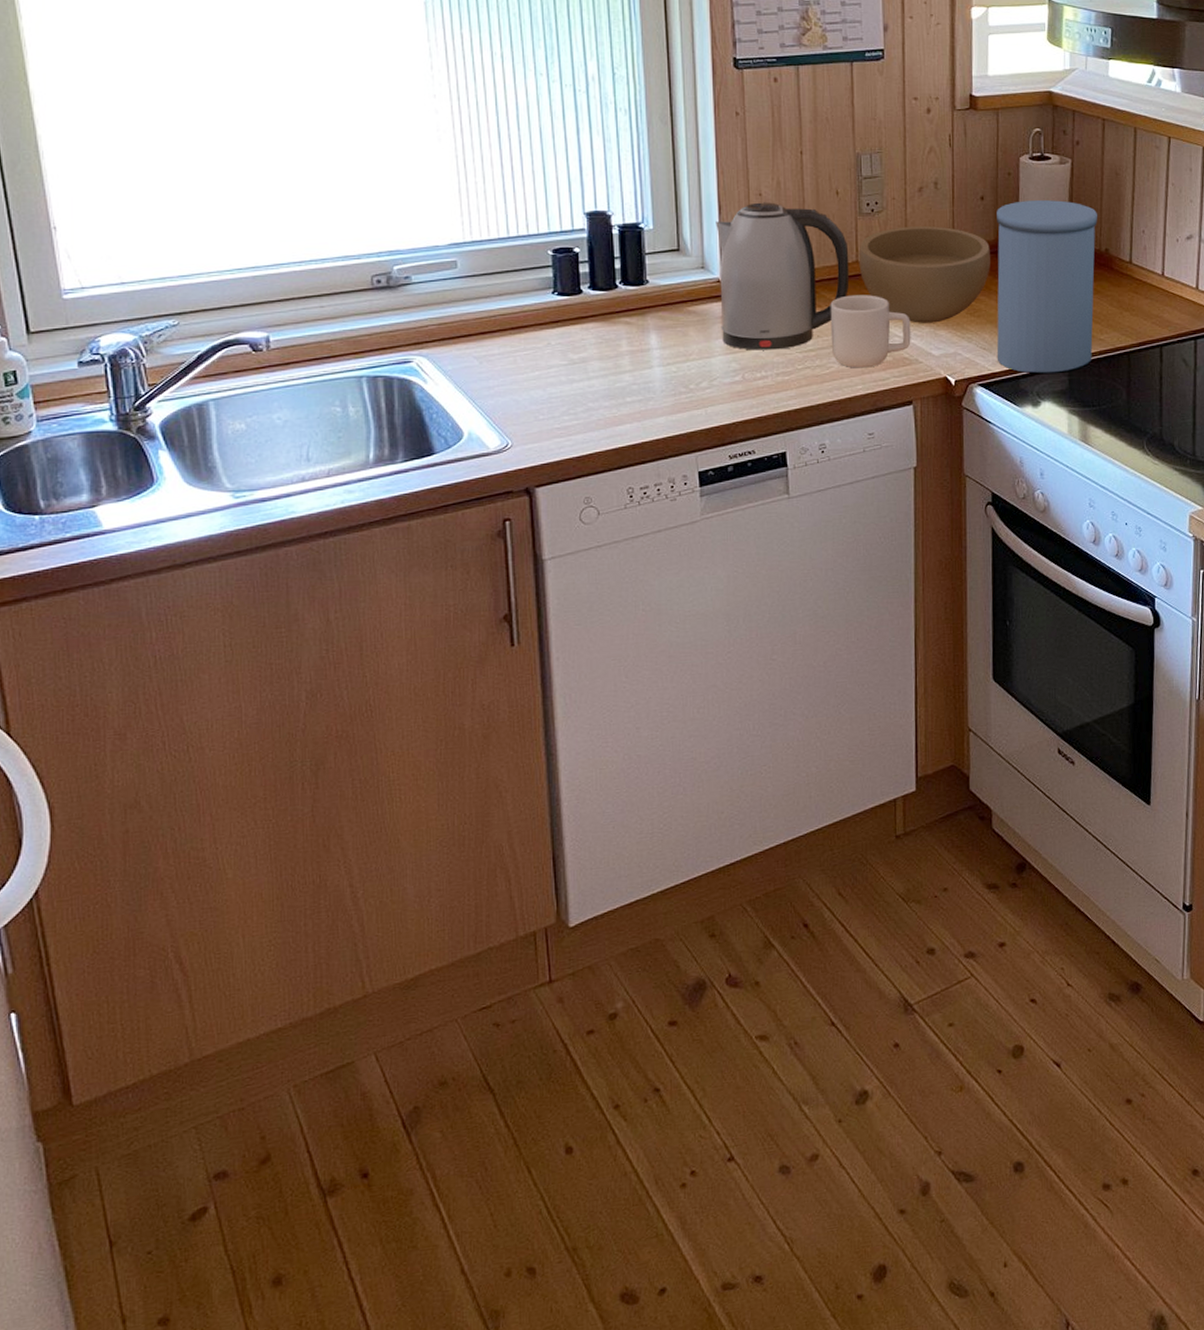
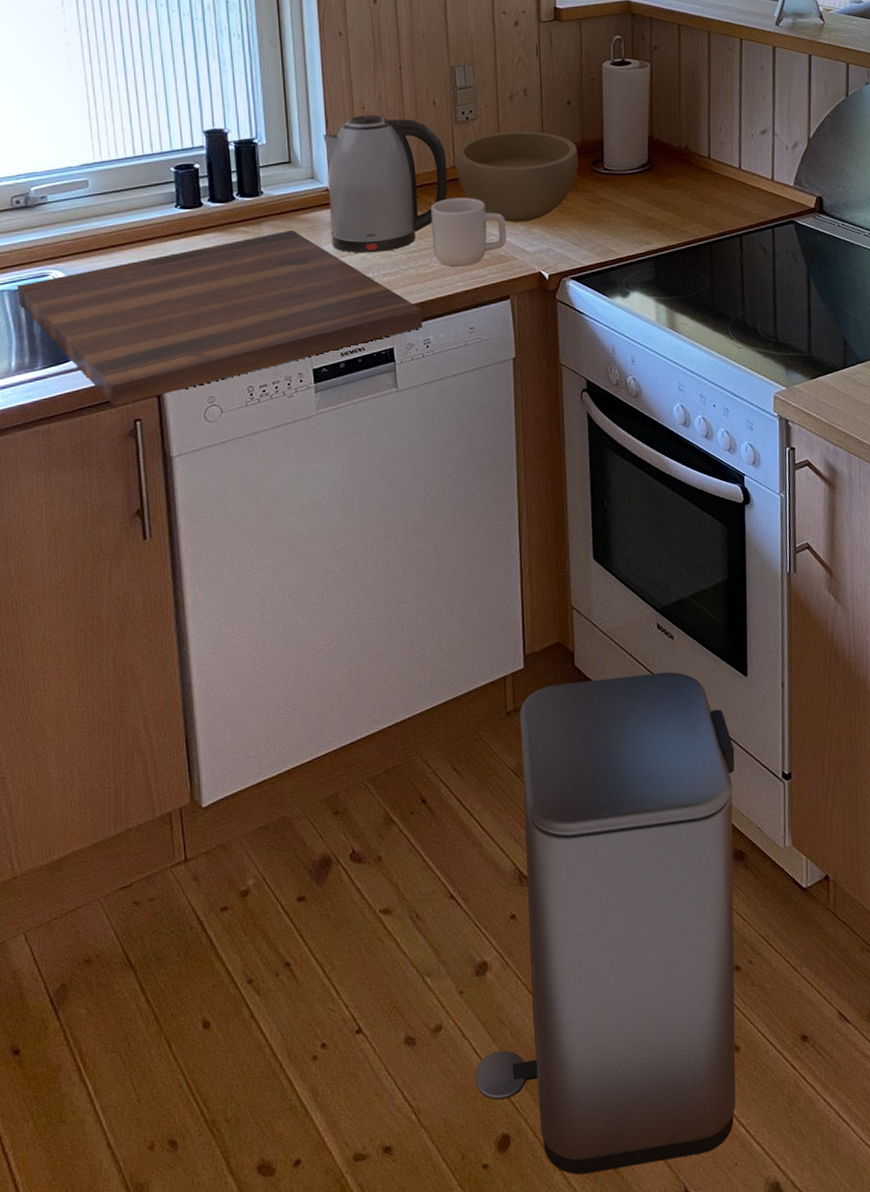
cutting board: none [377,323,818,505] -> present [17,230,423,407]
pedal bin: none [852,798,1134,1306] -> present [475,671,736,1175]
canister: present [997,200,1097,375] -> none [582,102,677,267]

